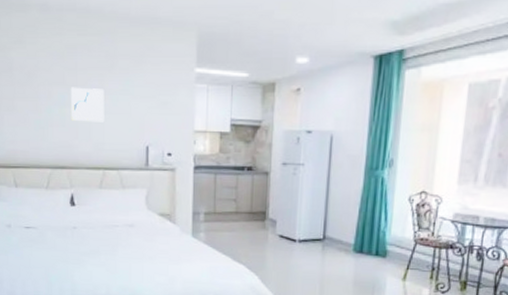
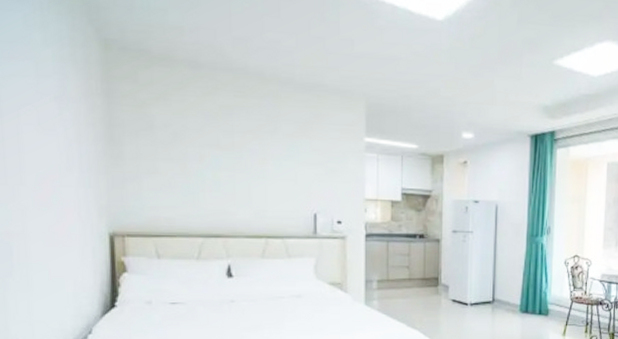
wall art: present [70,87,105,123] -> none [226,150,267,189]

